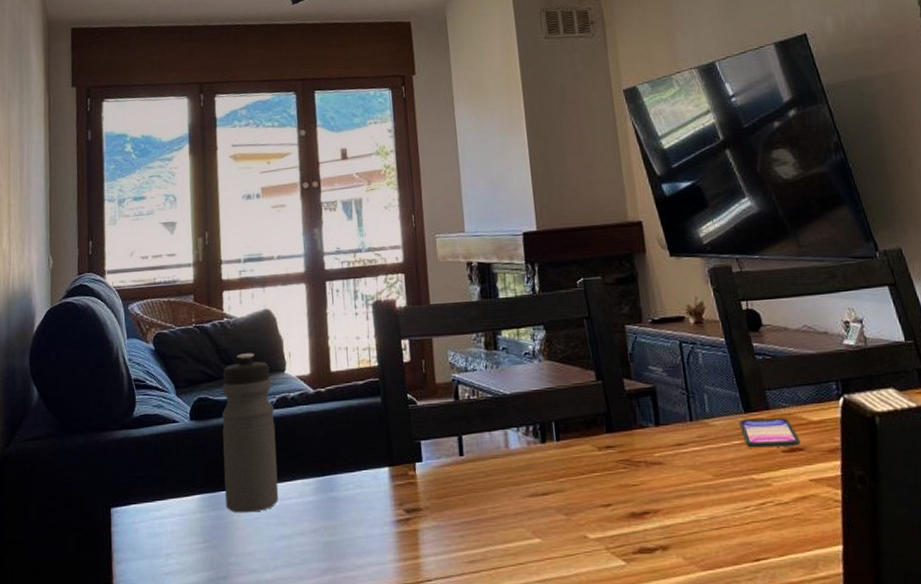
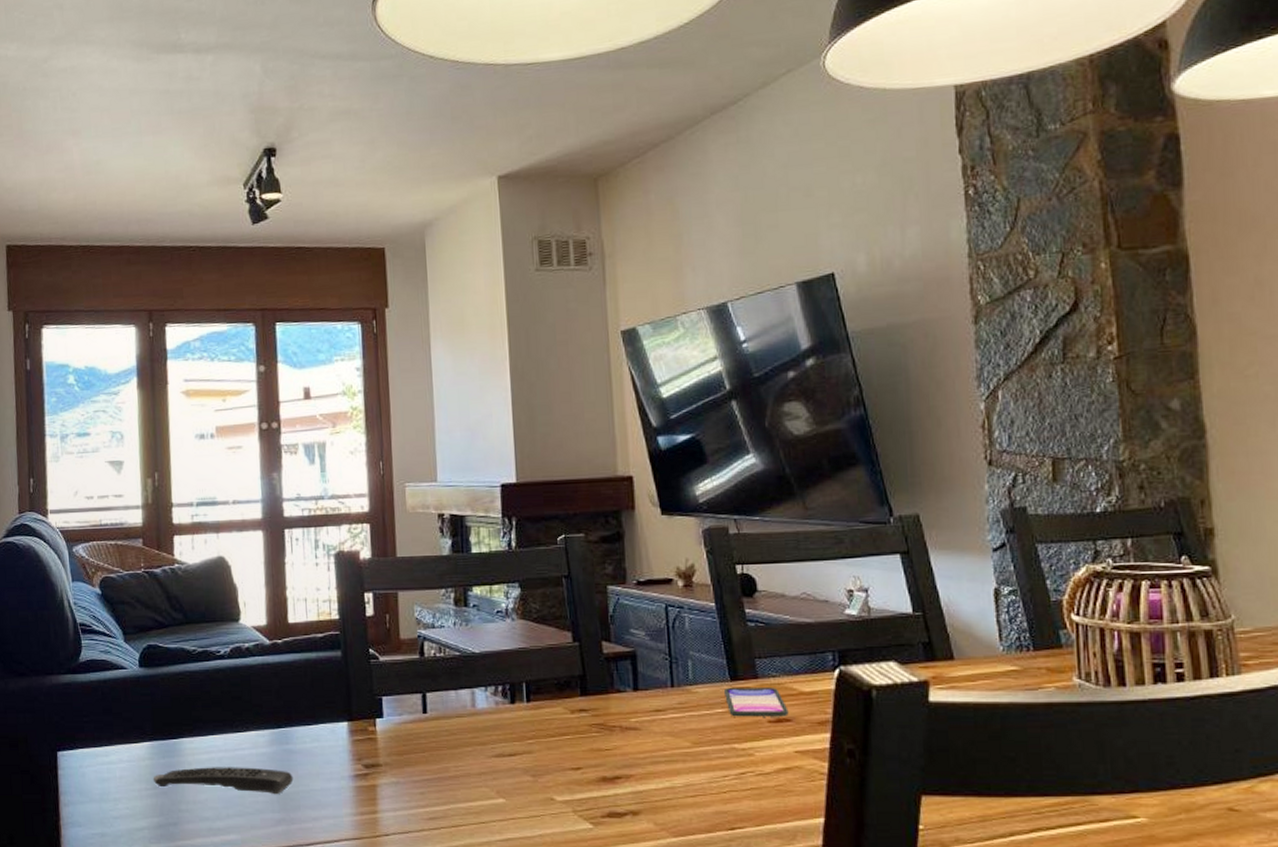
remote control: none [203,516,339,544] -> present [152,767,294,795]
water bottle: present [221,353,279,513] -> none [172,601,232,762]

